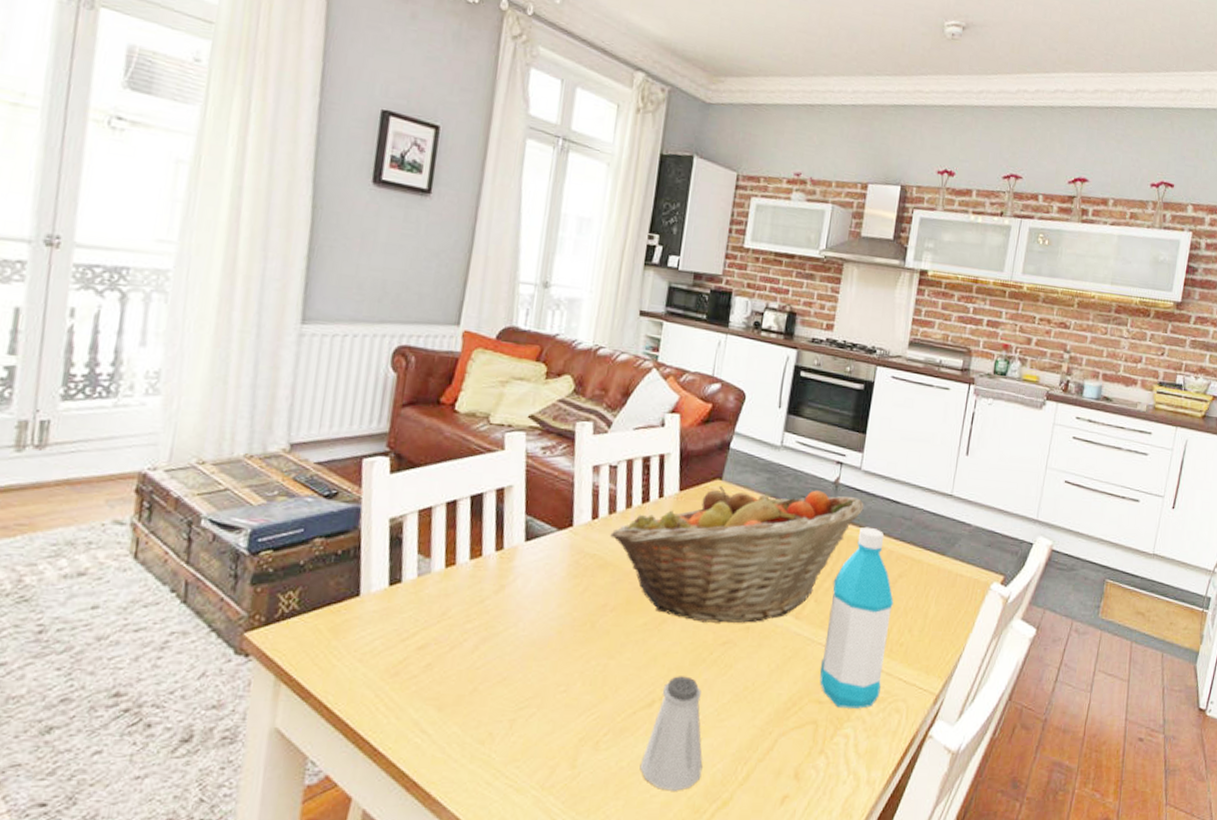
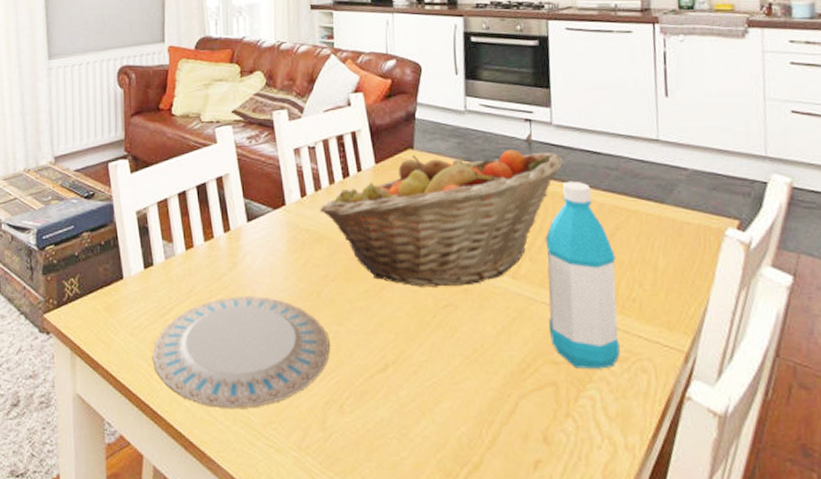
plate: none [382,622,596,745] -> present [152,296,330,408]
saltshaker: present [639,676,703,791] -> none [385,340,447,454]

